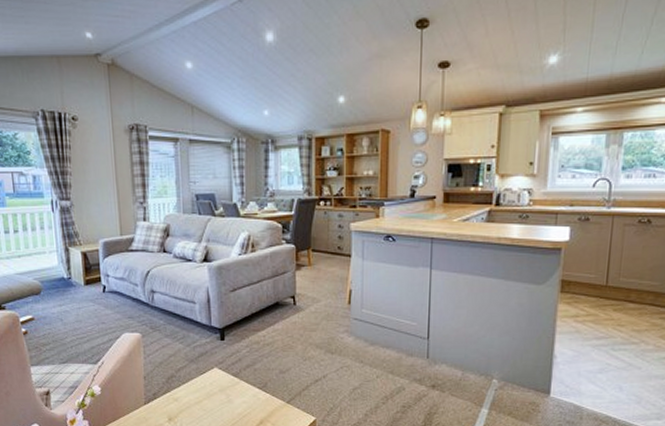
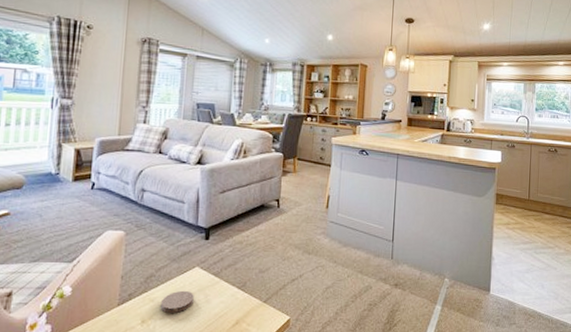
coaster: none [184,390,216,412] -> present [160,290,194,313]

